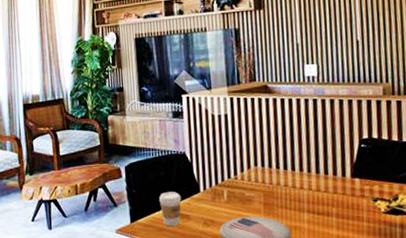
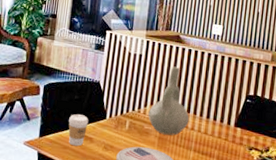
decorative vase: none [247,121,296,199] -> present [148,66,190,136]

